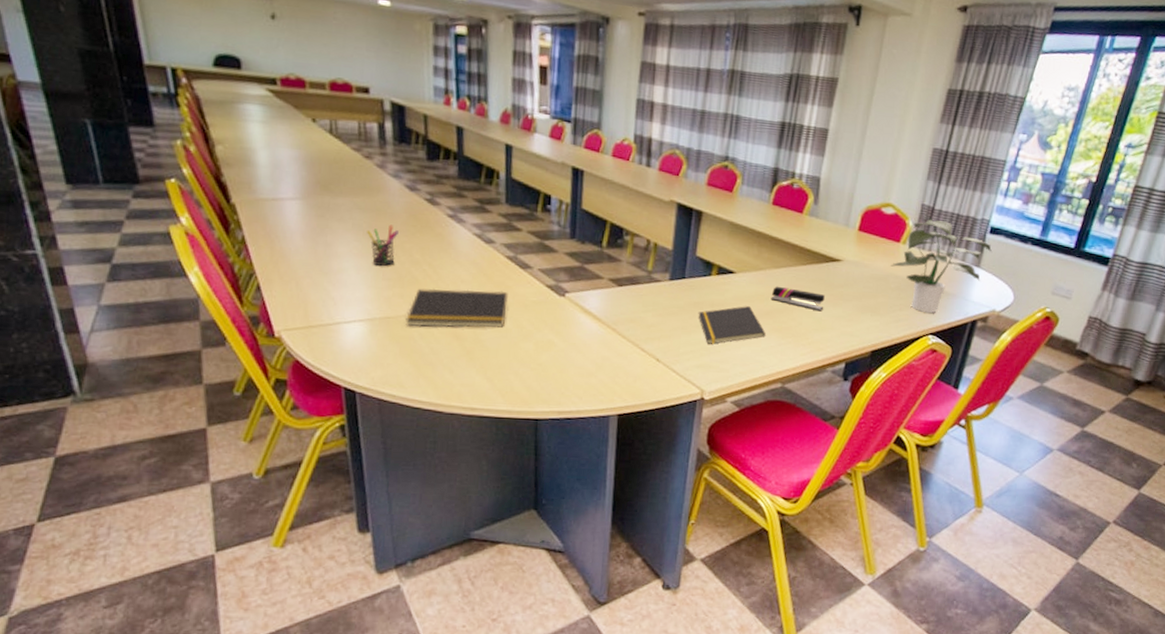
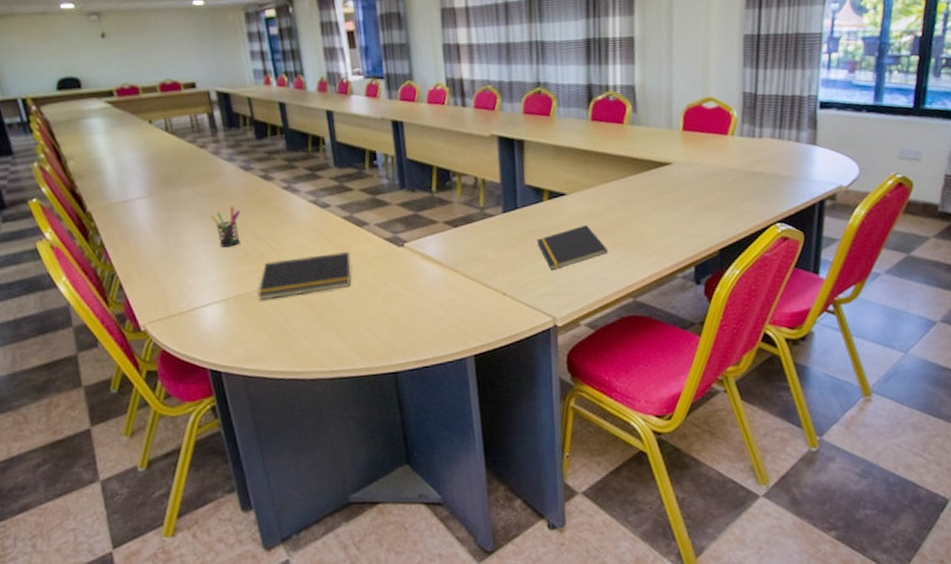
stapler: present [771,286,825,312] -> none [606,200,663,219]
potted plant: present [891,217,993,313] -> none [723,104,827,201]

